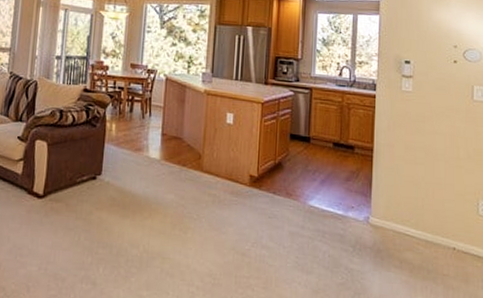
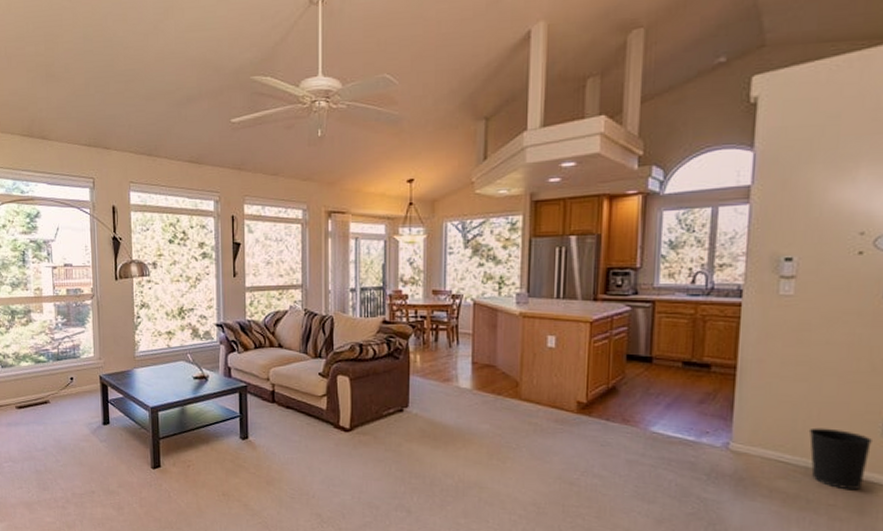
wastebasket: none [426,205,472,261] -> present [808,427,874,489]

